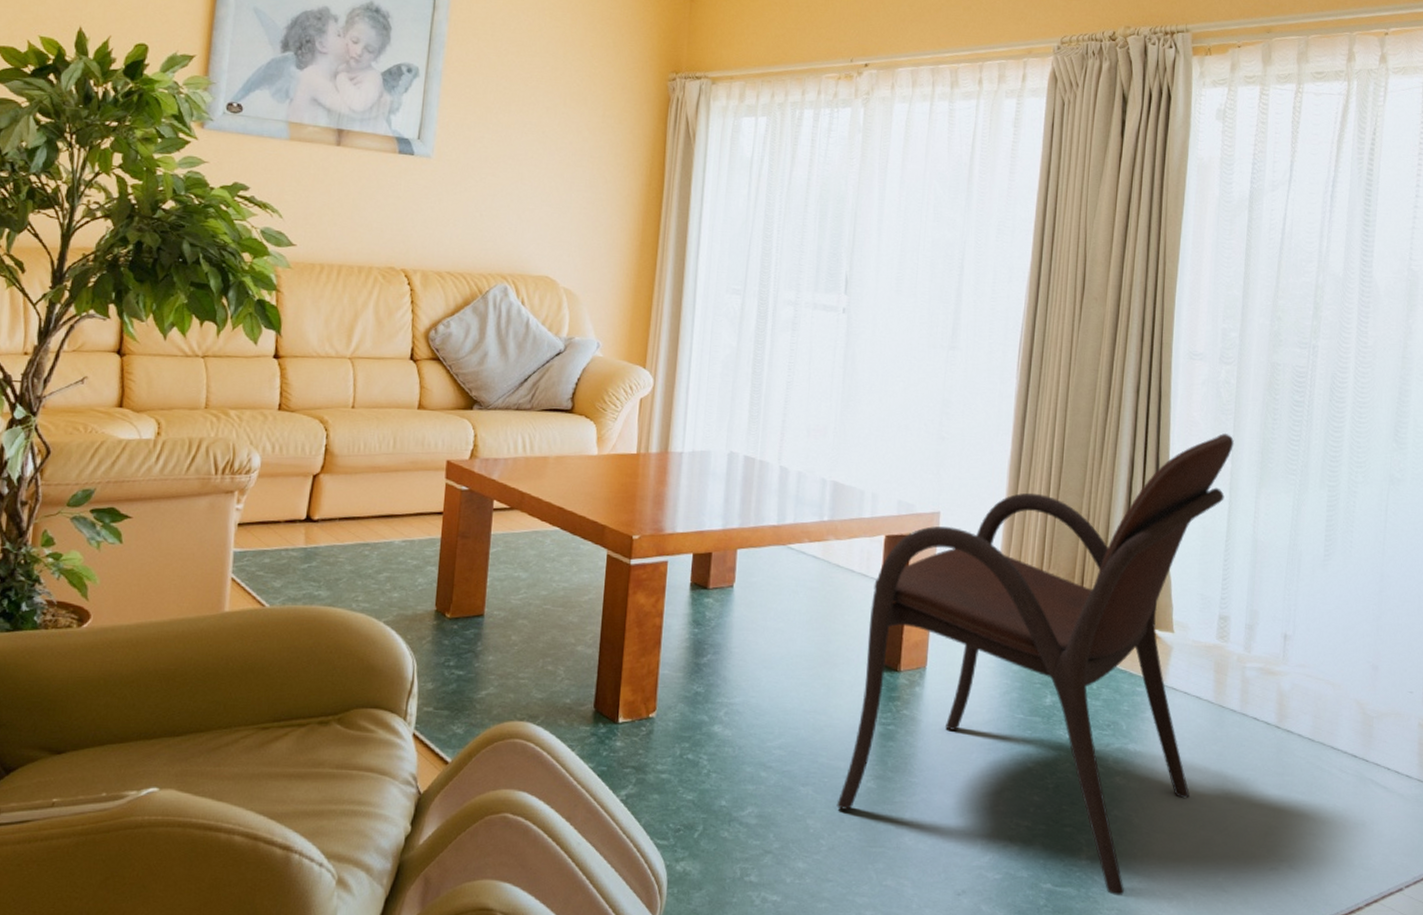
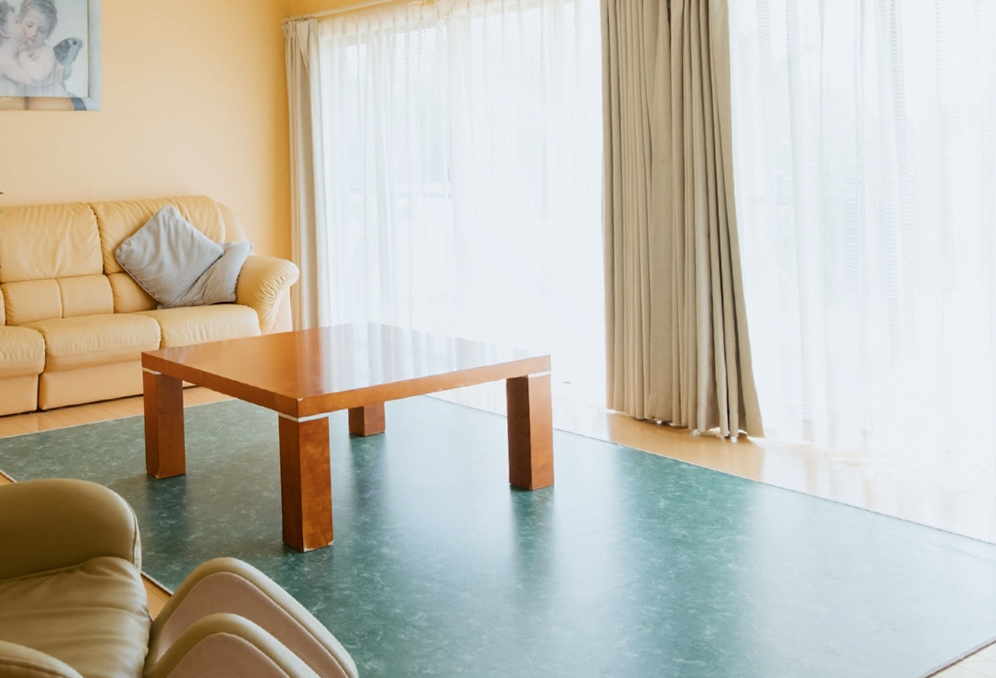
armchair: present [836,432,1235,895] -> none [492,263,800,664]

